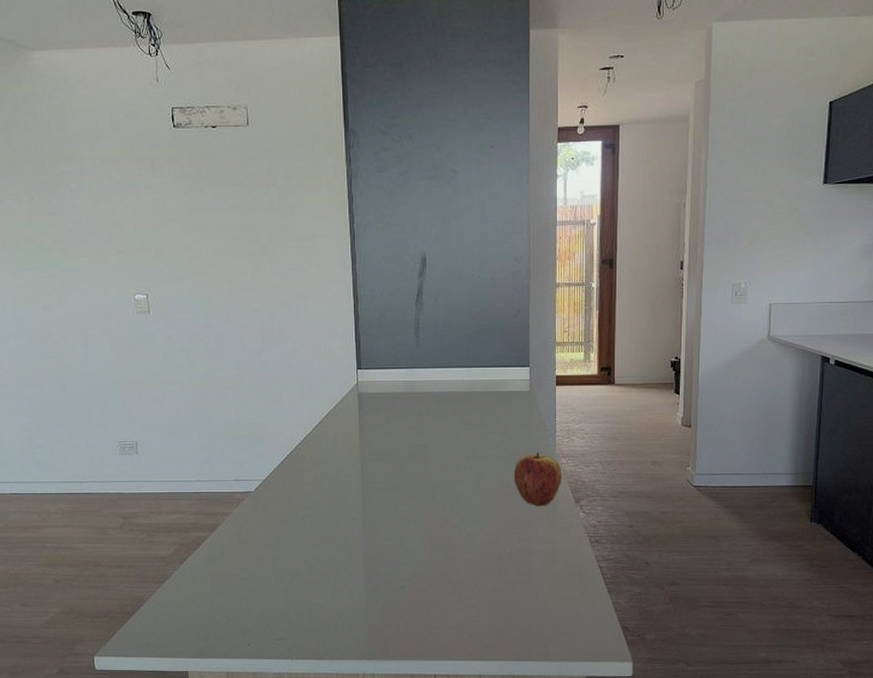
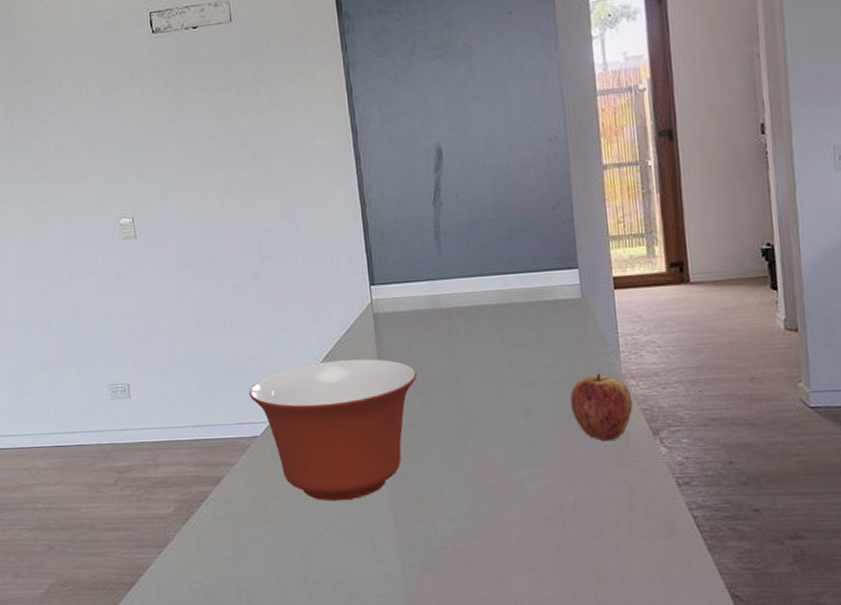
mixing bowl: none [245,431,391,548] -> present [248,359,417,501]

